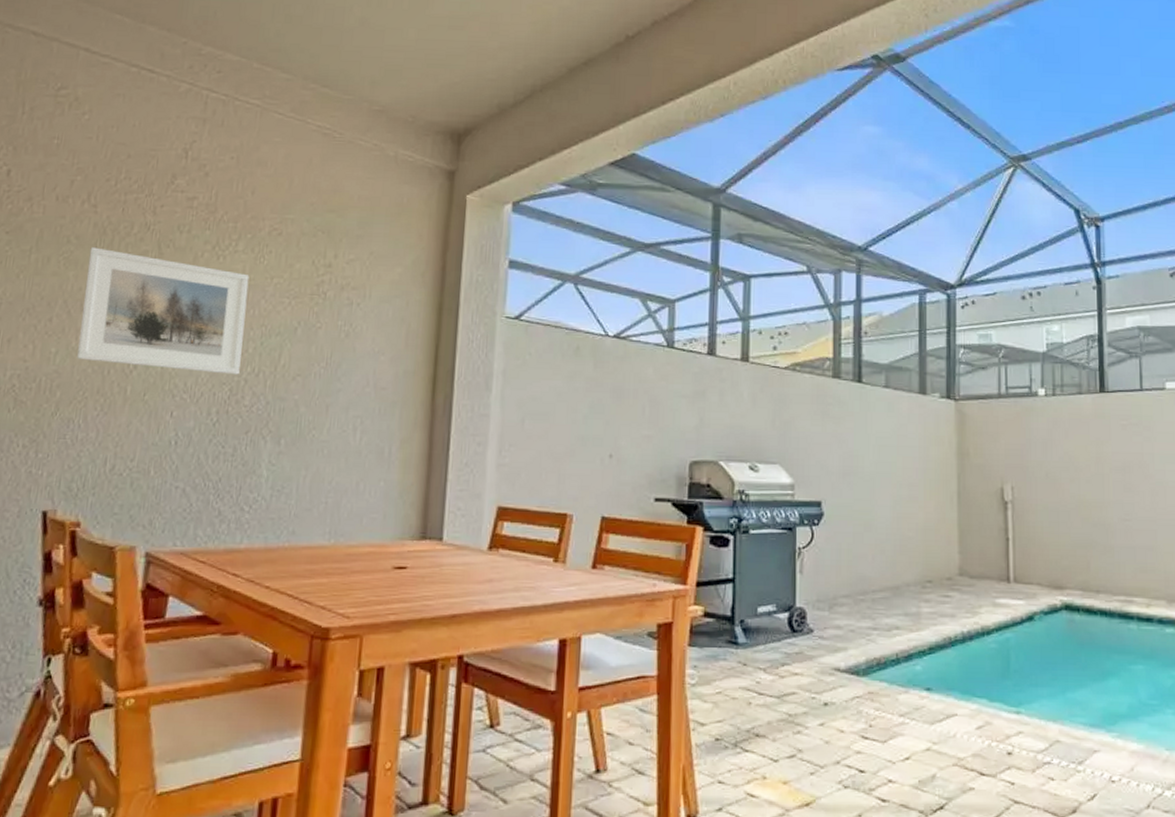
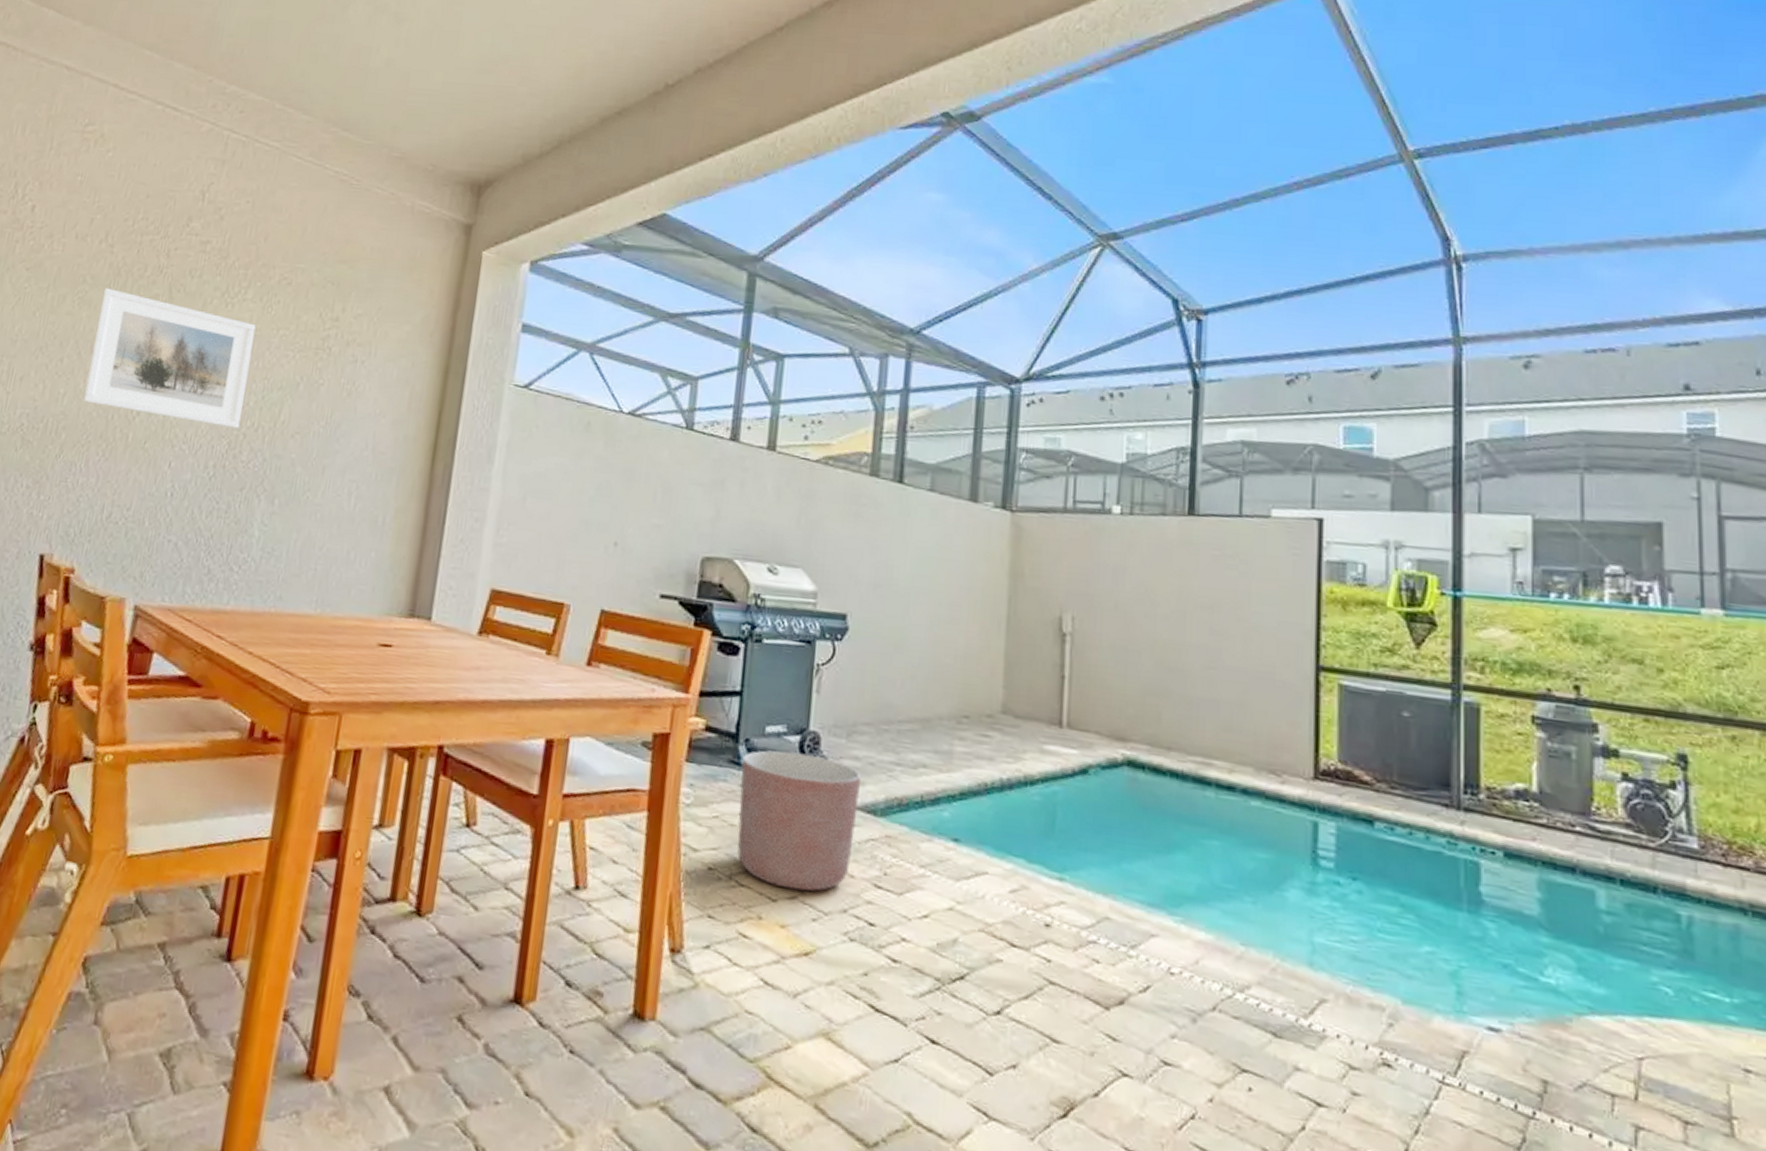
planter: none [738,627,843,750] -> present [737,750,861,892]

